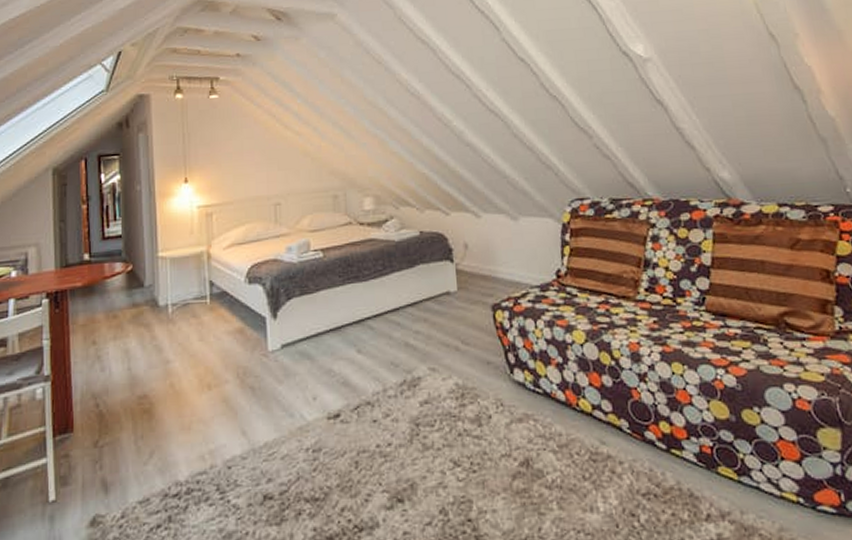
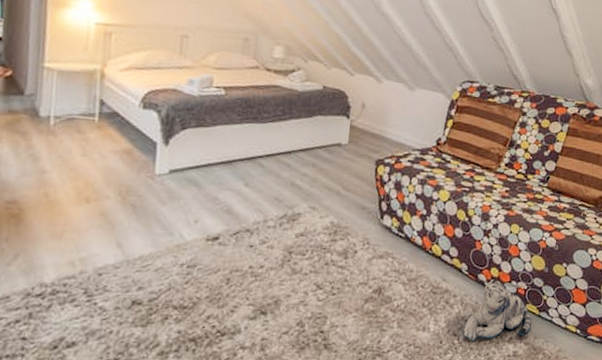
plush toy: none [642,437,733,523] -> present [463,280,532,342]

